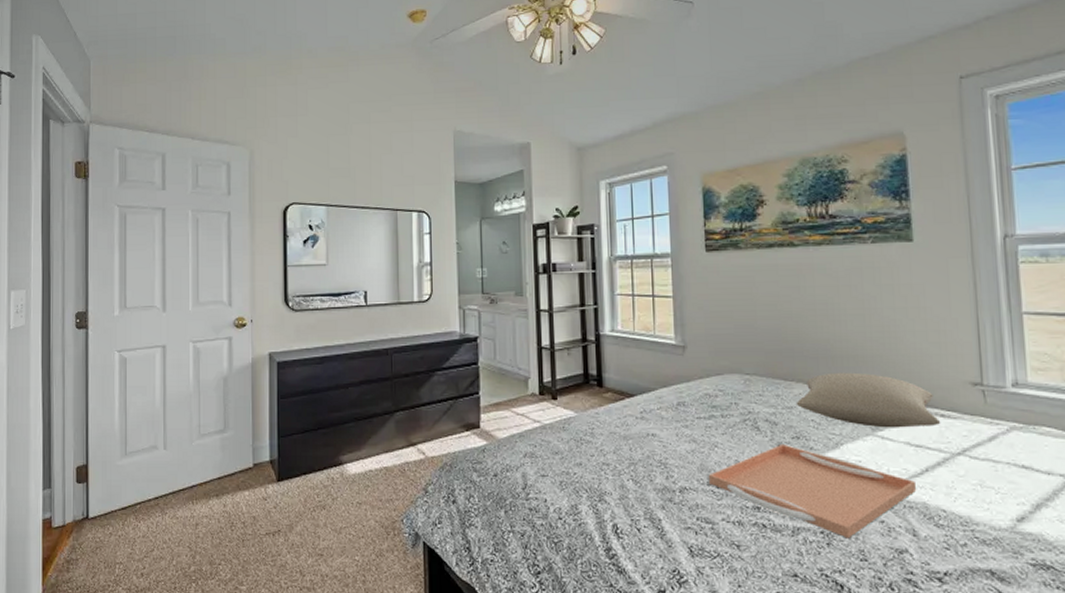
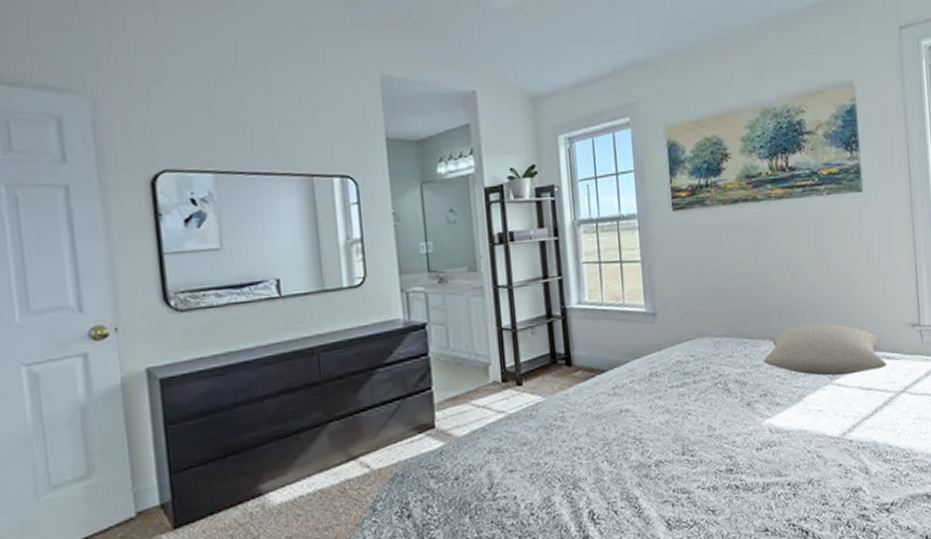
serving tray: present [708,443,917,539] -> none [682,402,868,487]

